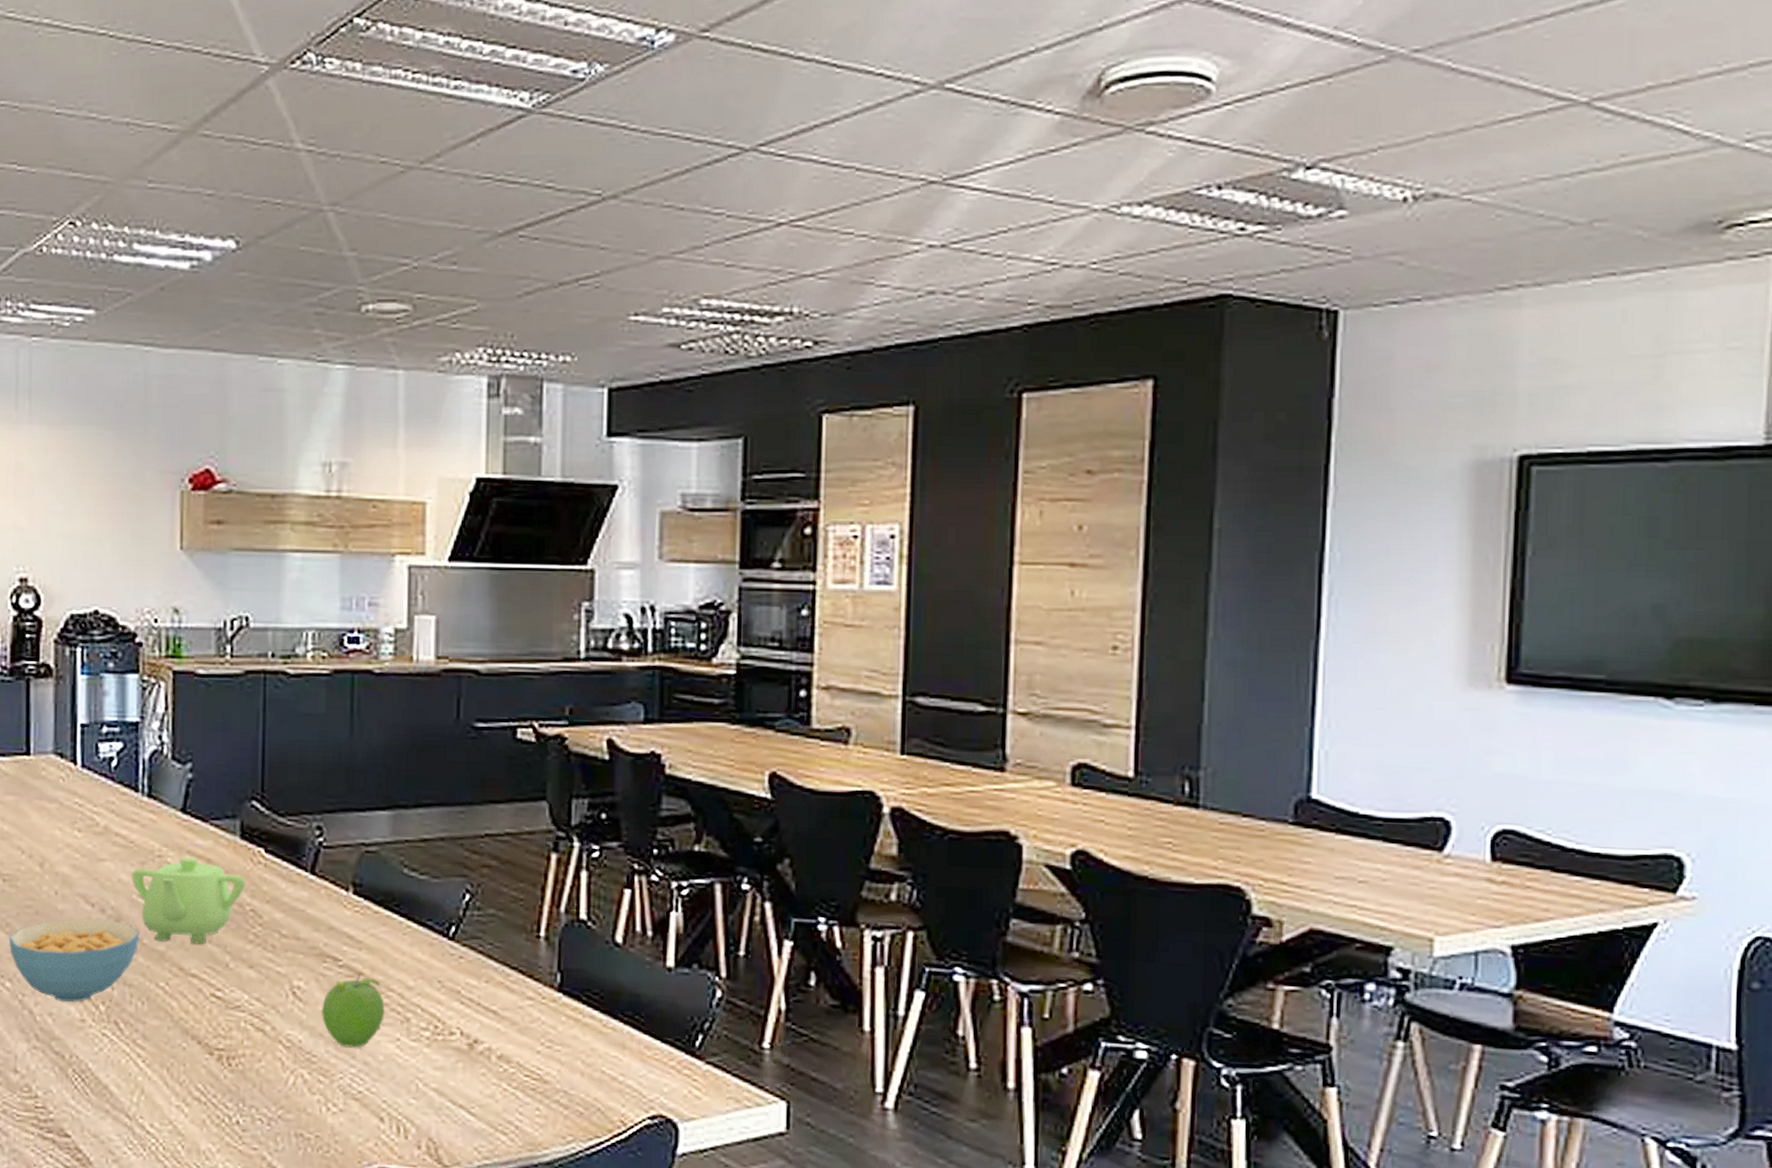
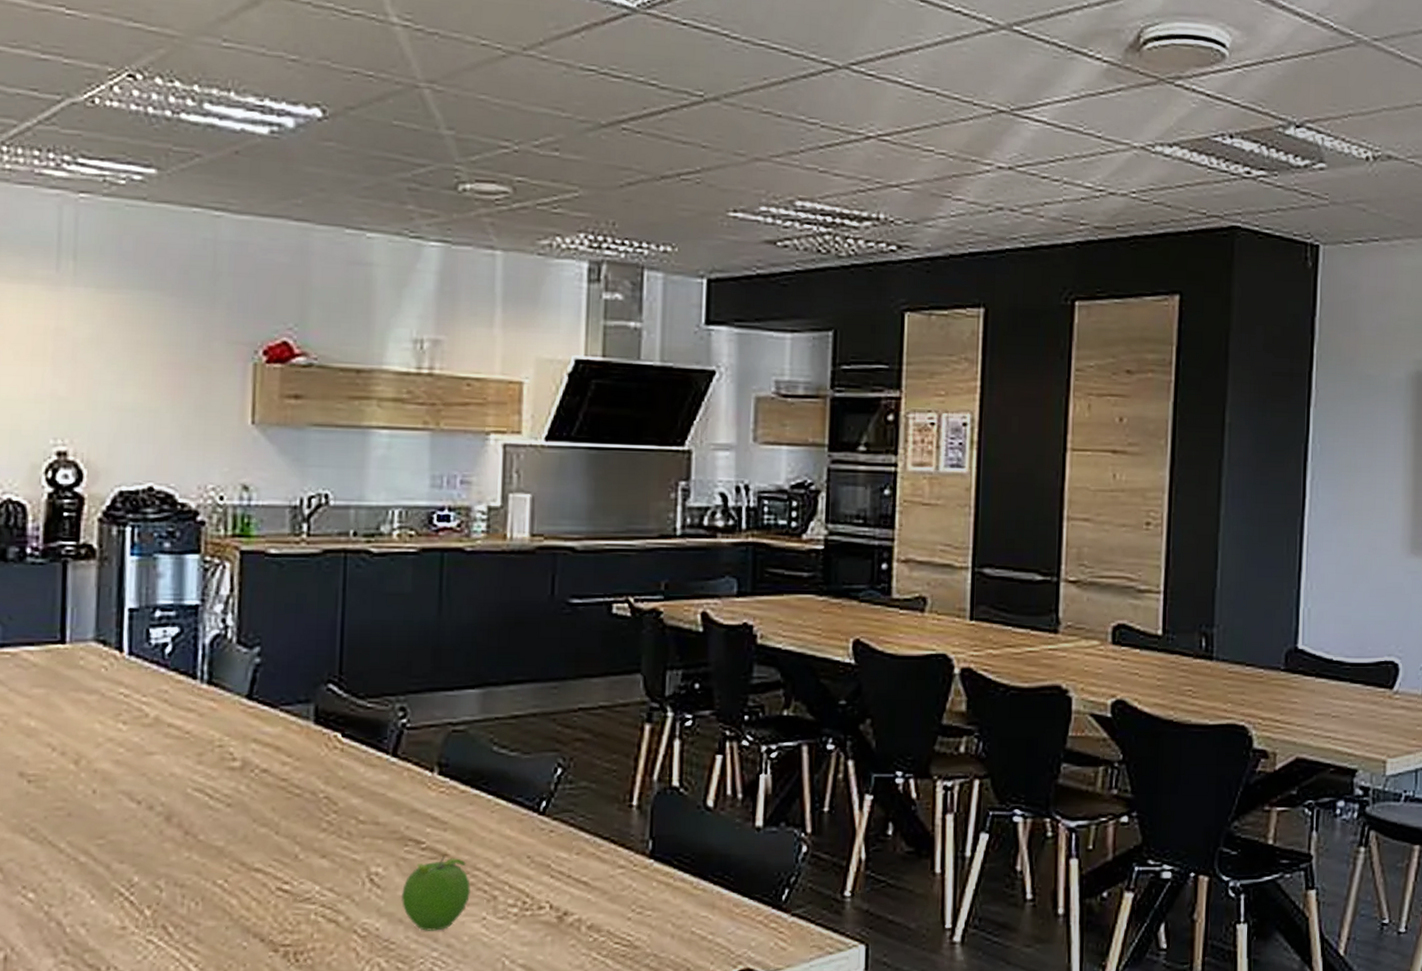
cereal bowl: present [8,918,140,1003] -> none [33,817,195,910]
teapot: present [132,856,246,945] -> none [186,745,320,837]

